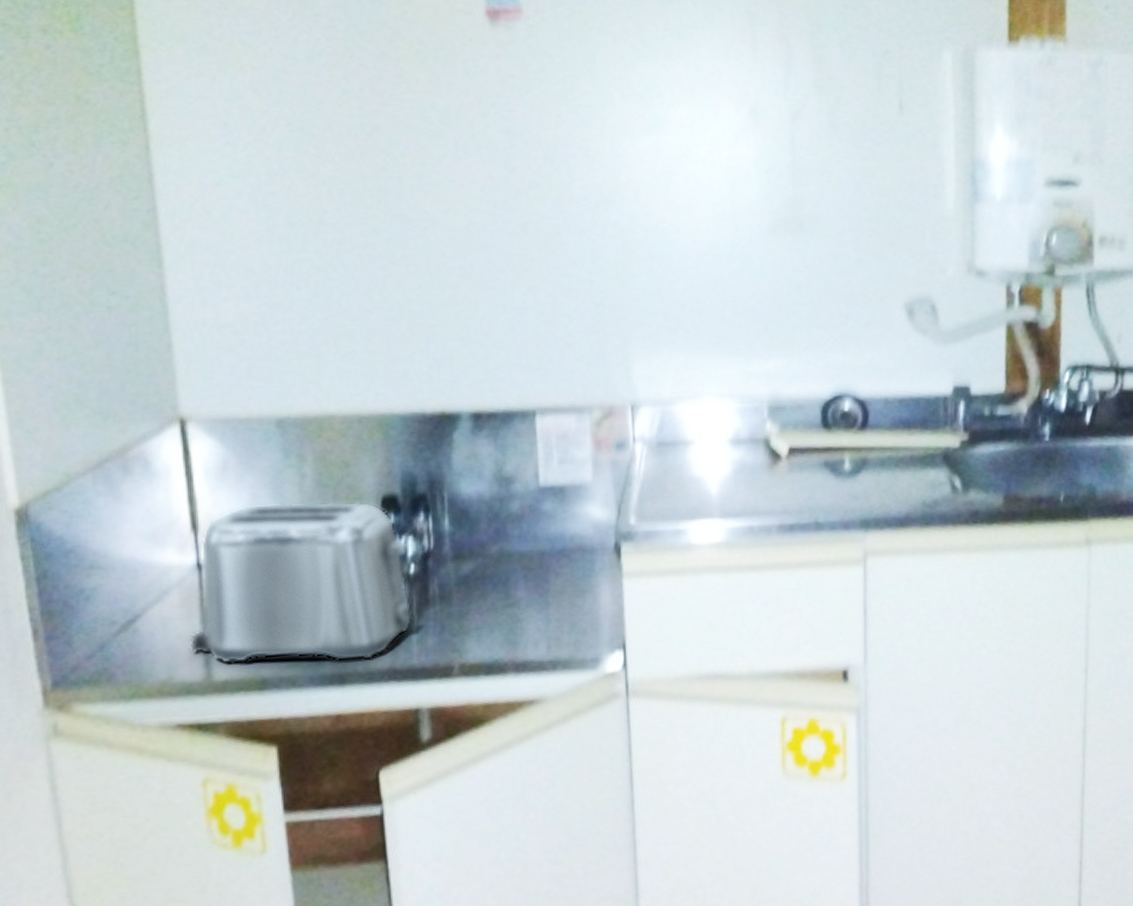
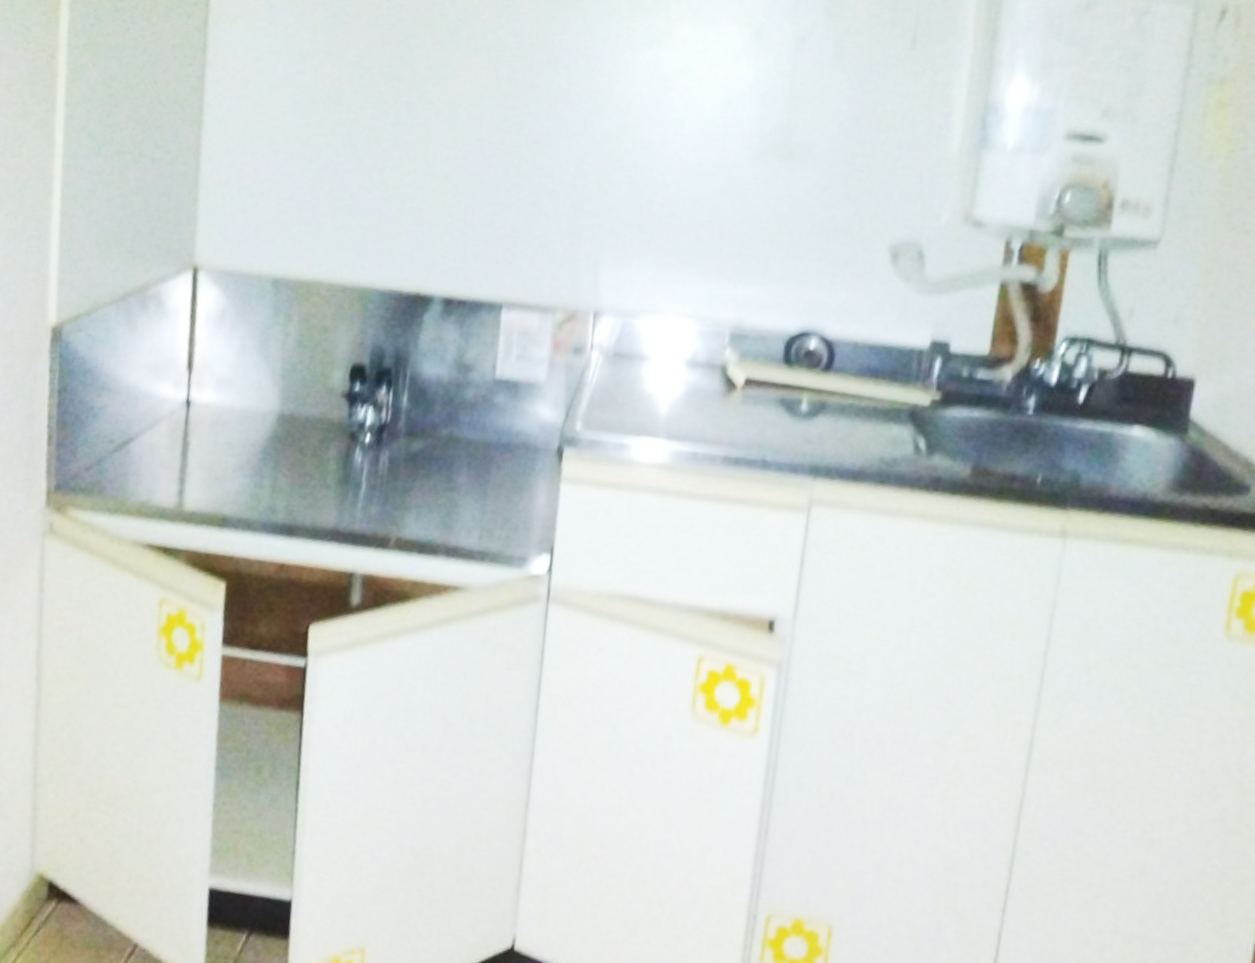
toaster: present [189,501,413,665] -> none [168,353,368,517]

